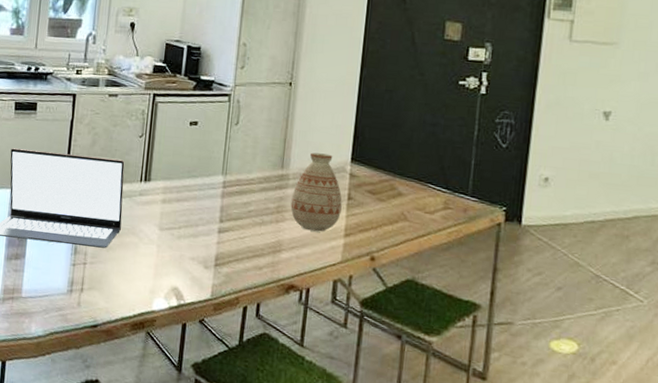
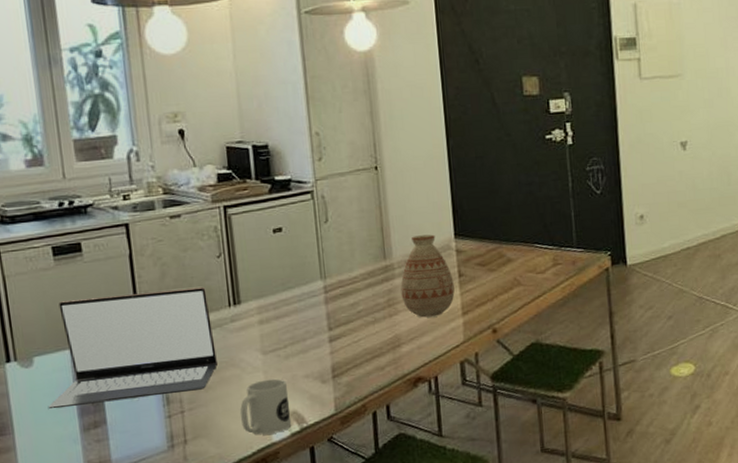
mug: none [130,252,175,303] -> present [240,378,292,435]

